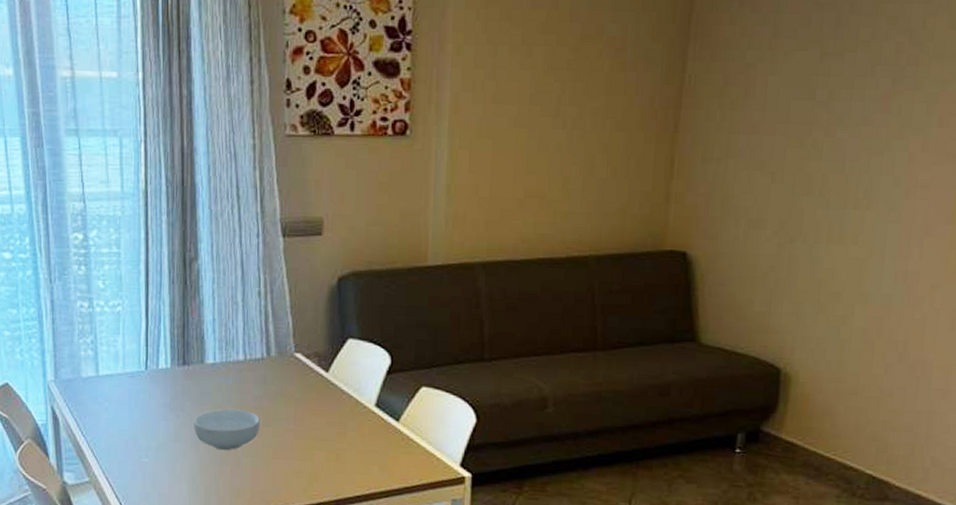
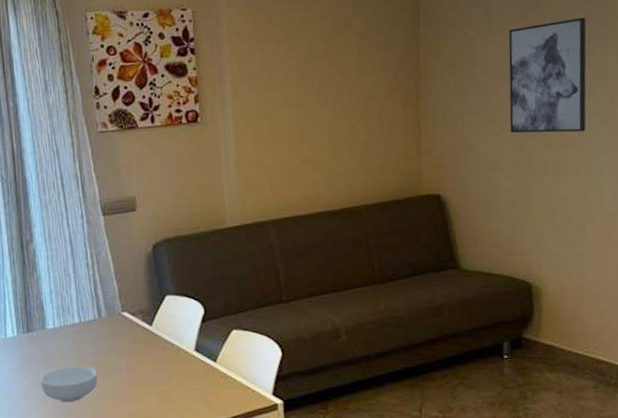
wall art: none [781,50,895,193] -> present [508,17,587,134]

